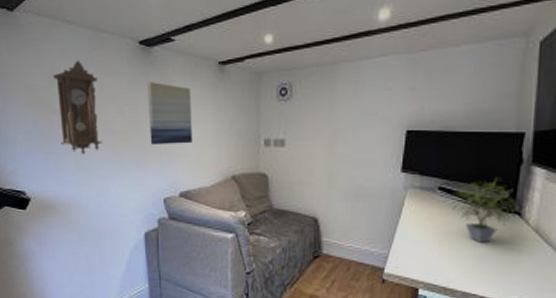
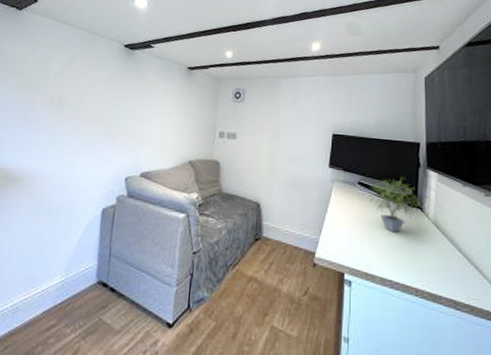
pendulum clock: present [52,60,102,155] -> none [39,54,84,133]
wall art: present [146,82,193,145] -> none [121,77,162,131]

